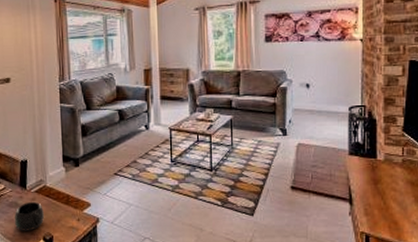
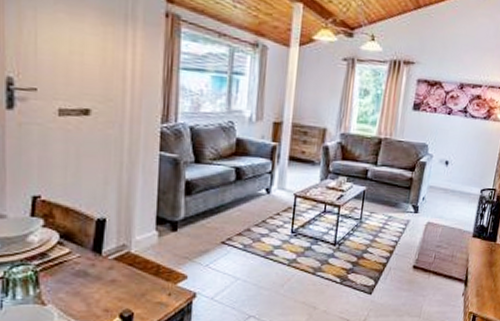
mug: present [14,201,45,231] -> none [80,270,125,307]

